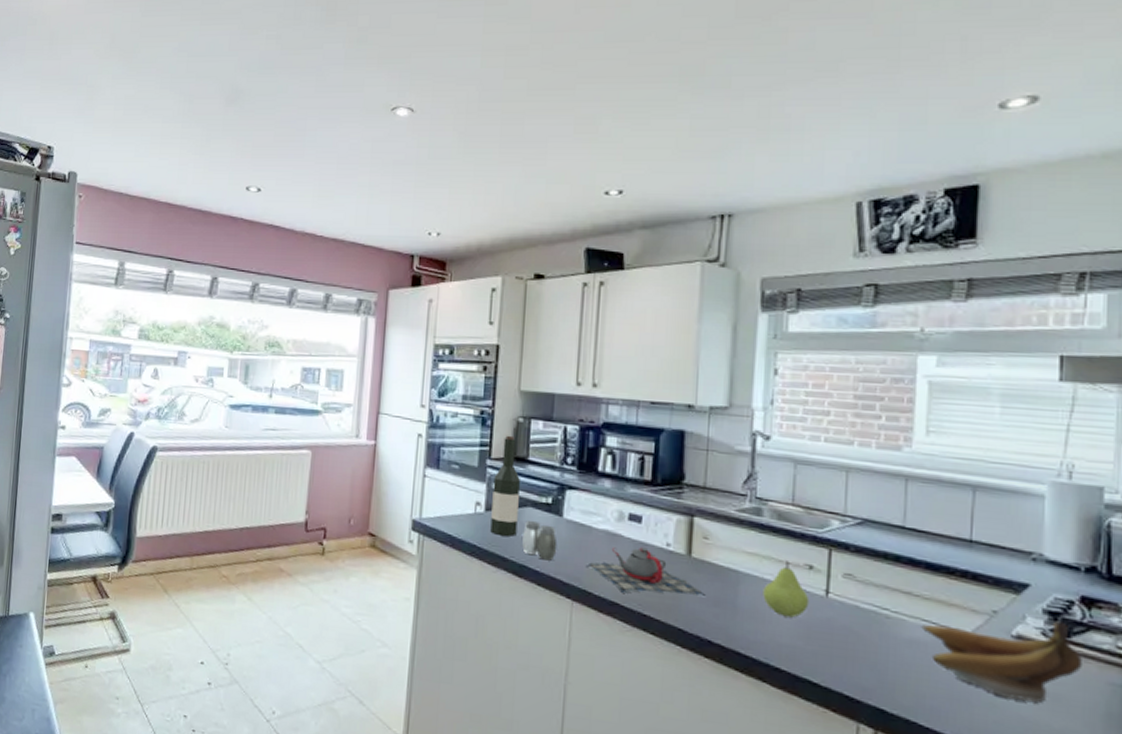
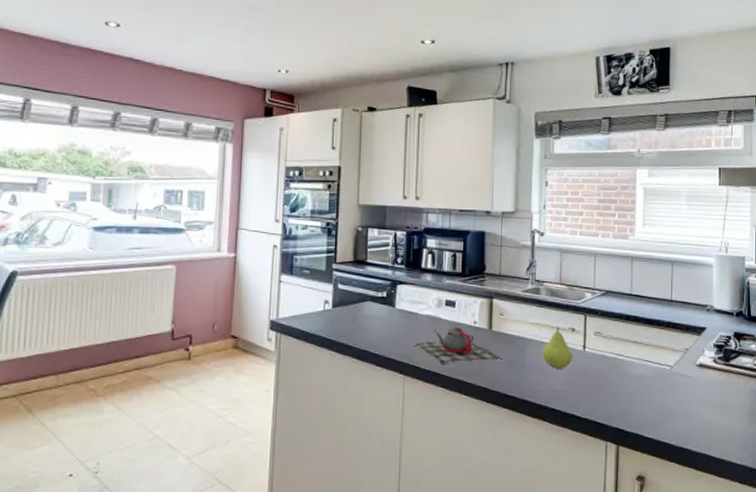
wine bottle: present [490,435,520,537] -> none [337,242,360,327]
salt and pepper shaker: present [522,520,558,561] -> none [364,312,392,344]
banana: present [921,621,1084,704] -> none [643,351,737,410]

